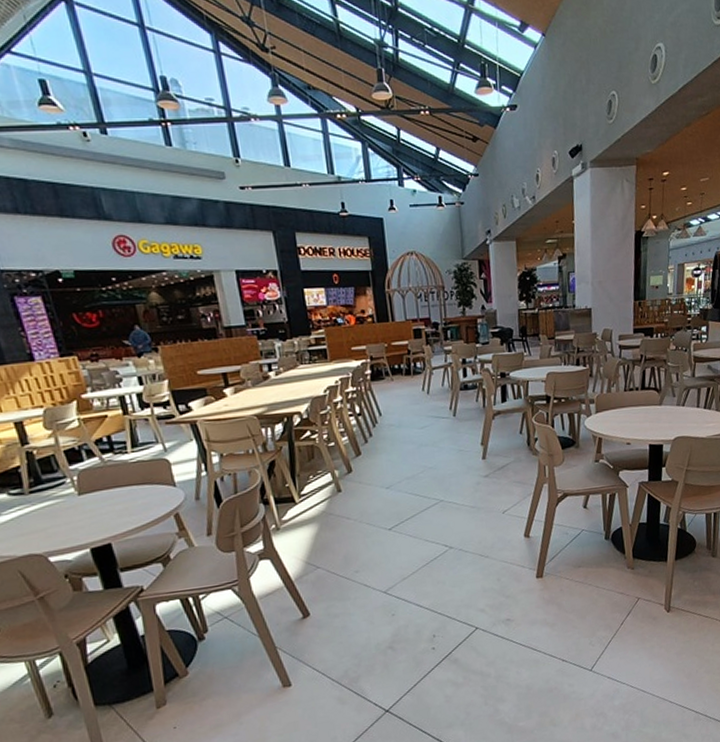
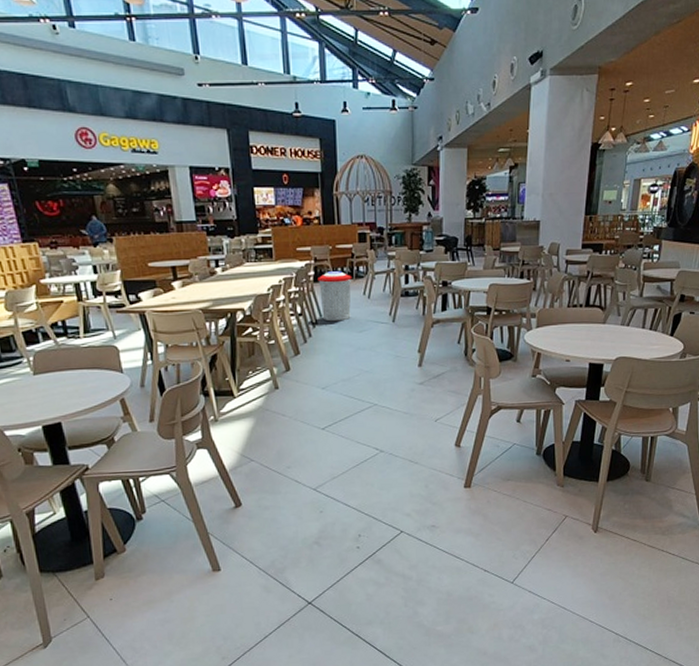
trash can: none [375,368,411,420] -> present [318,271,352,322]

